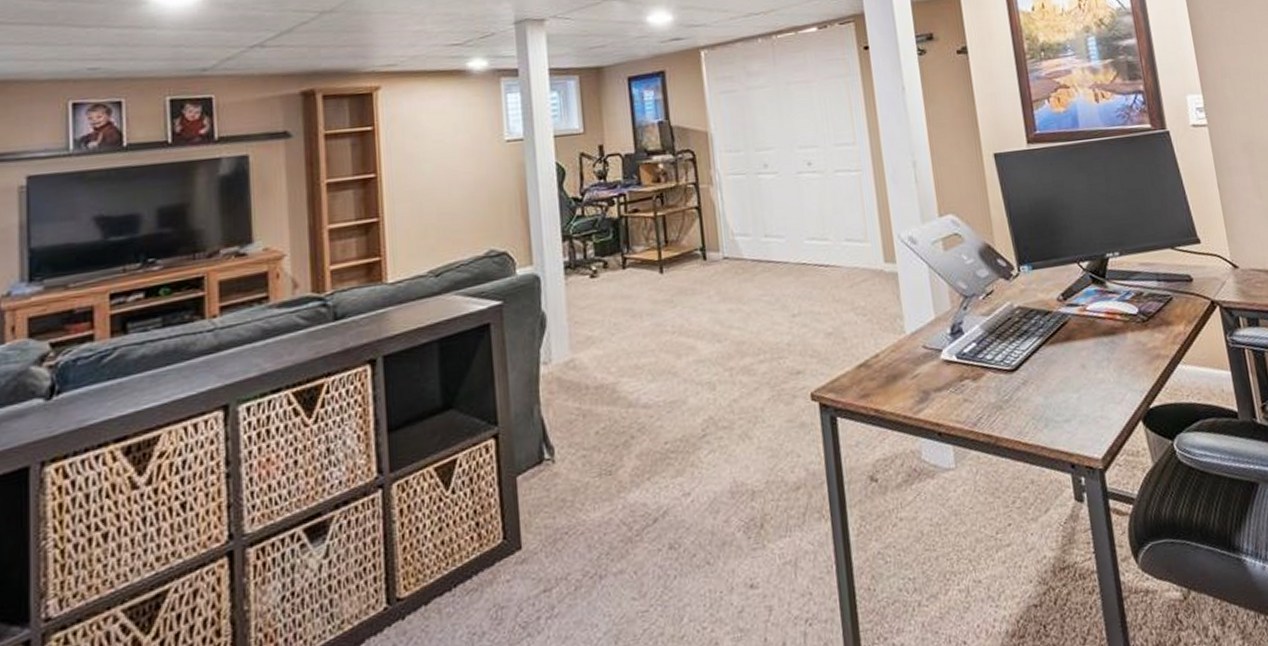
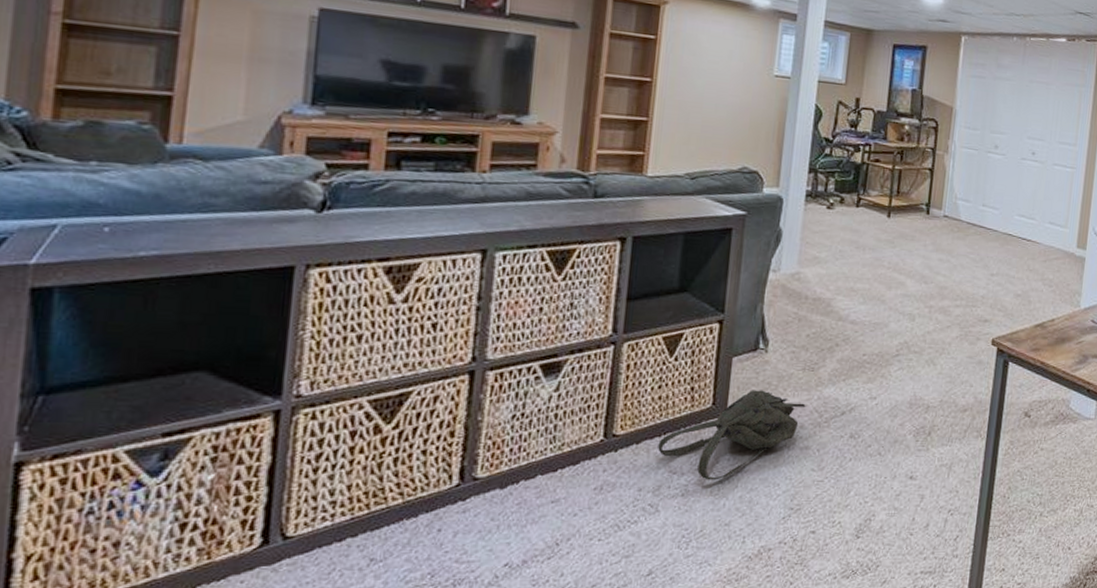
backpack: none [450,509,611,636] -> present [658,390,806,480]

